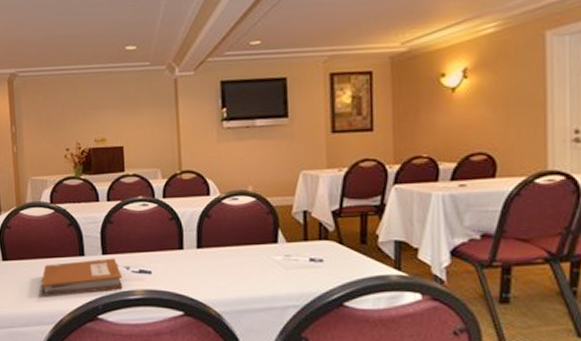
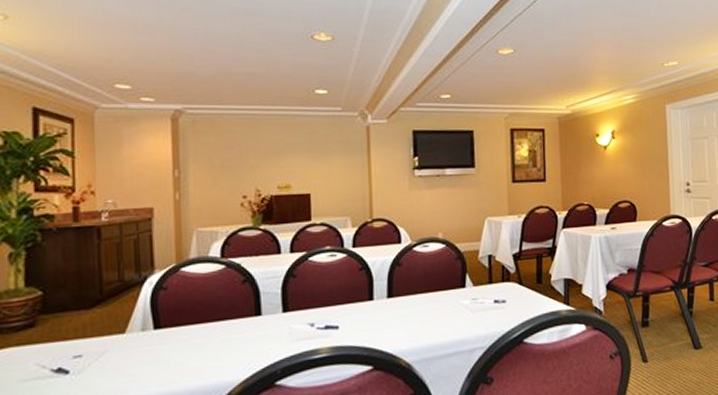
notebook: present [41,258,123,296] -> none [205,315,306,367]

